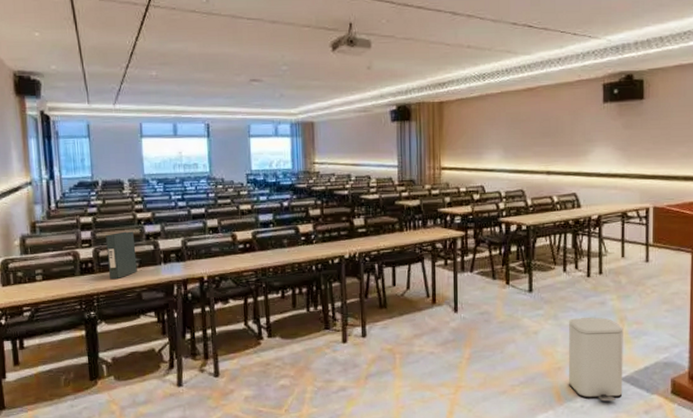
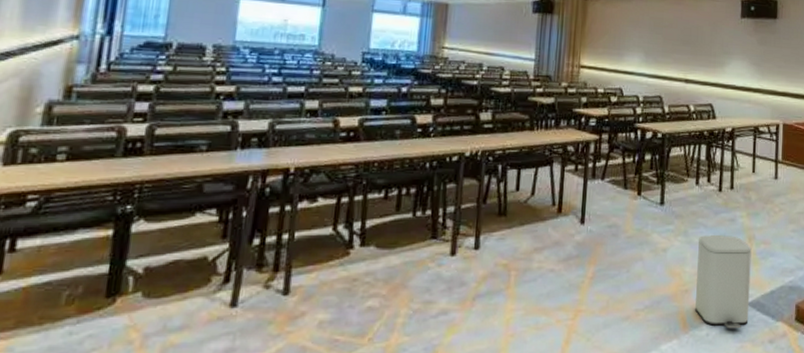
binder: present [106,231,137,280] -> none [163,106,208,166]

